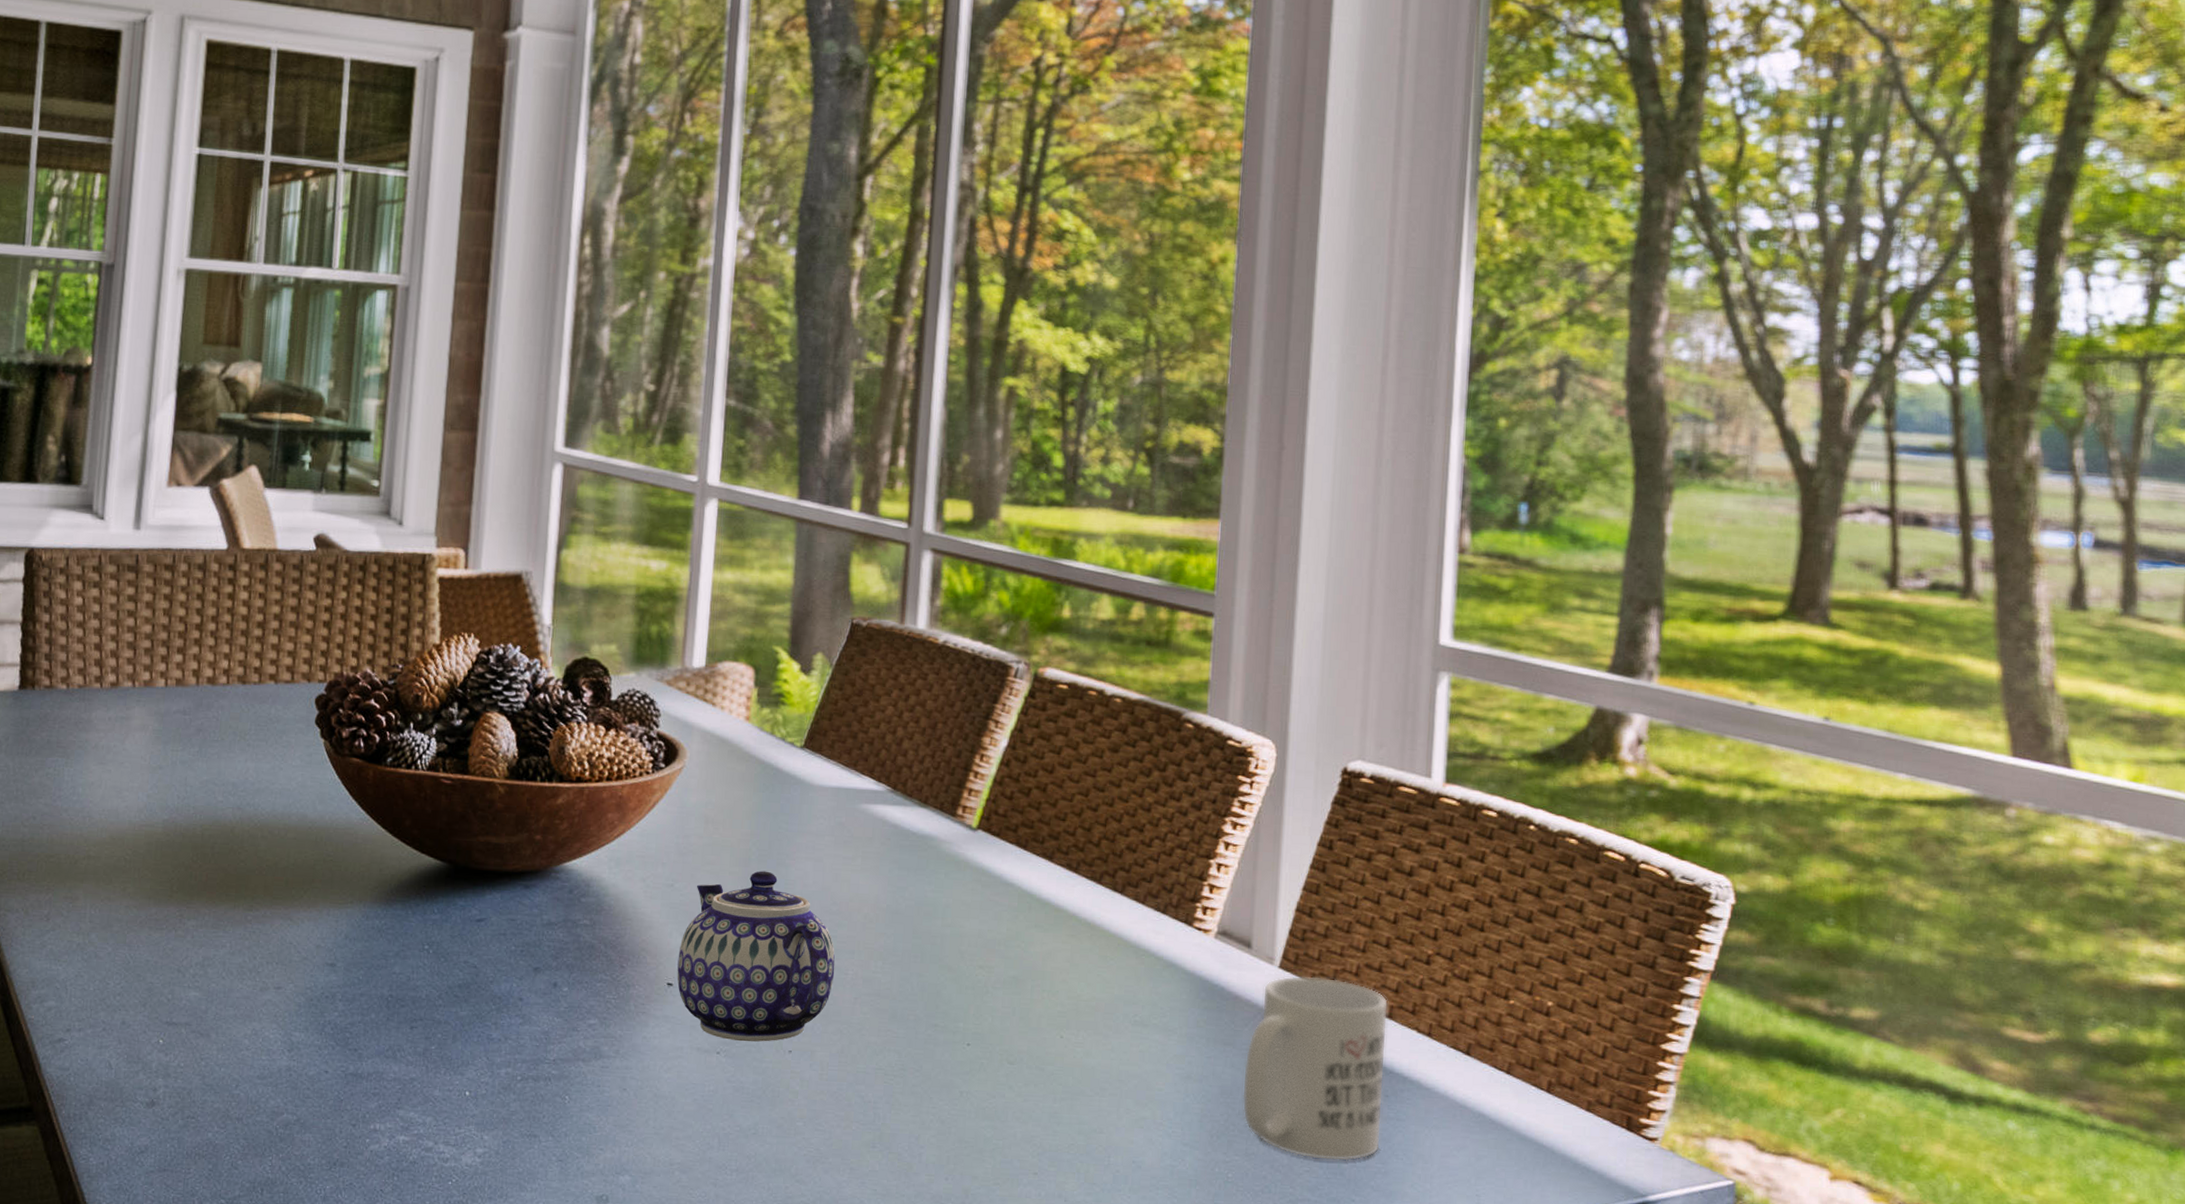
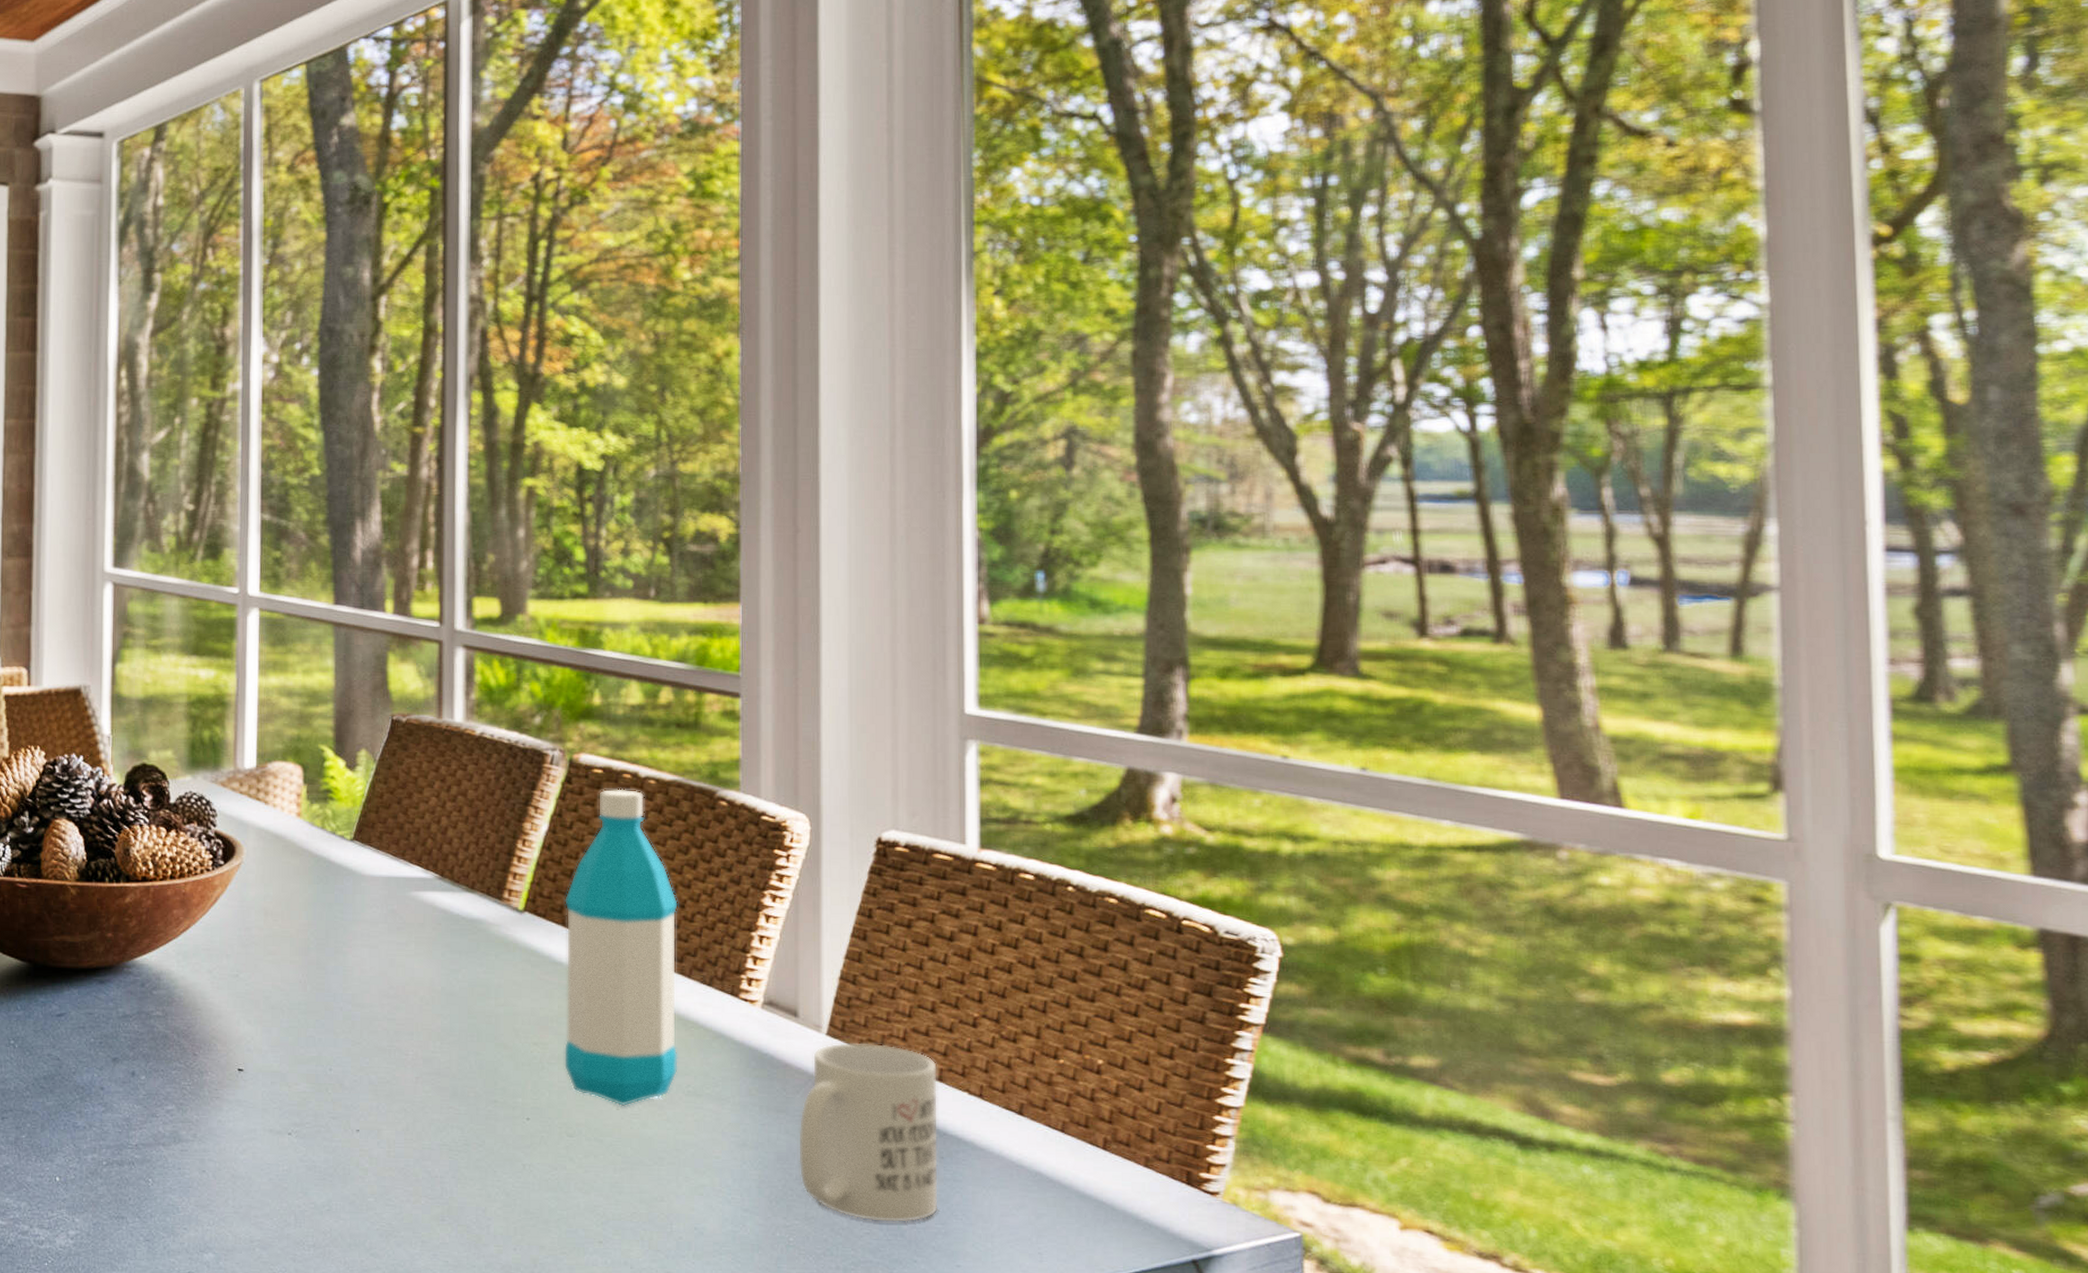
teapot: present [677,871,836,1042] -> none [246,959,396,1123]
water bottle: none [1008,705,1138,1035] -> present [563,788,679,1107]

